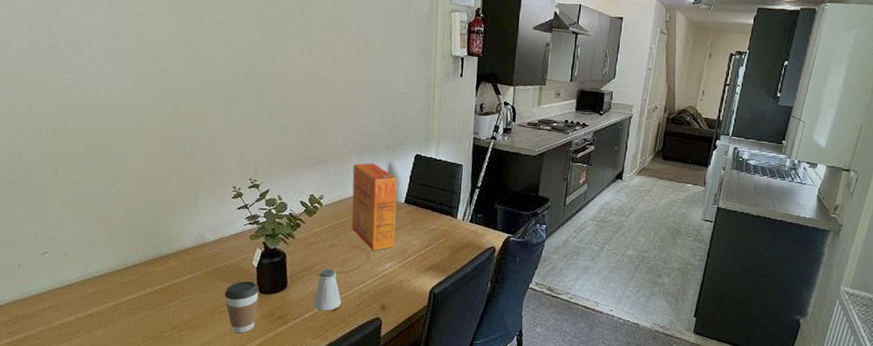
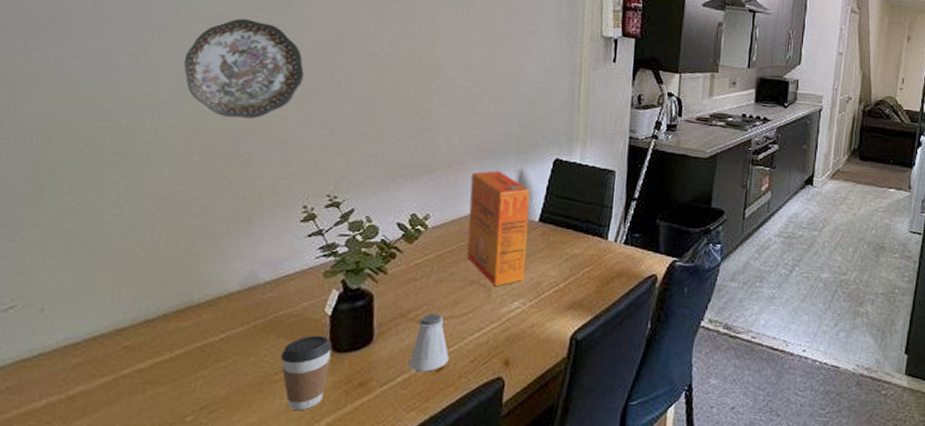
decorative plate: none [142,43,228,120] -> present [183,19,305,119]

